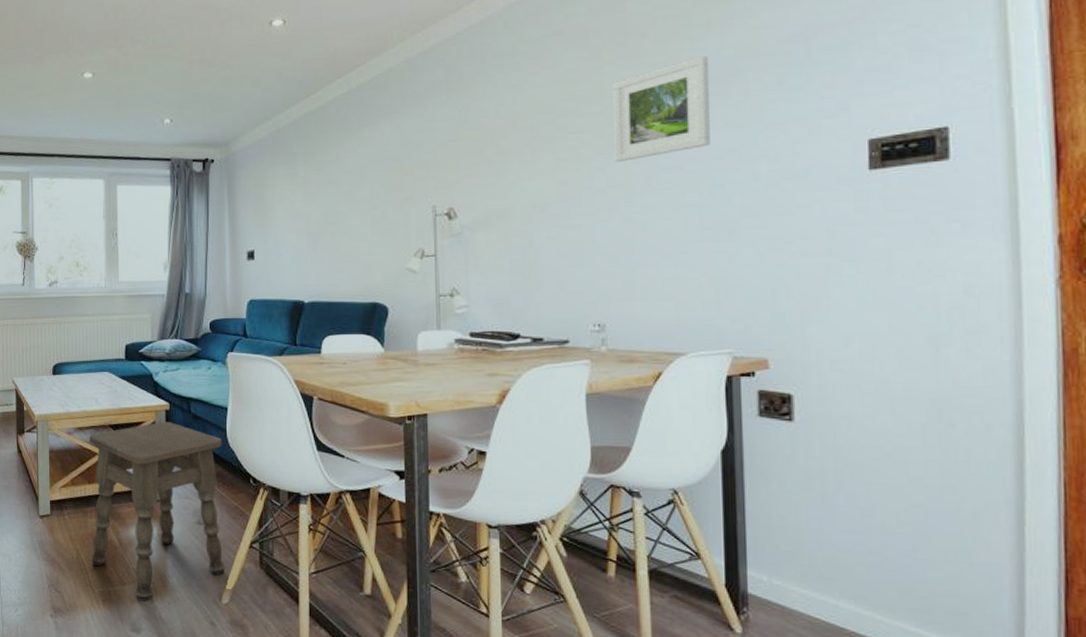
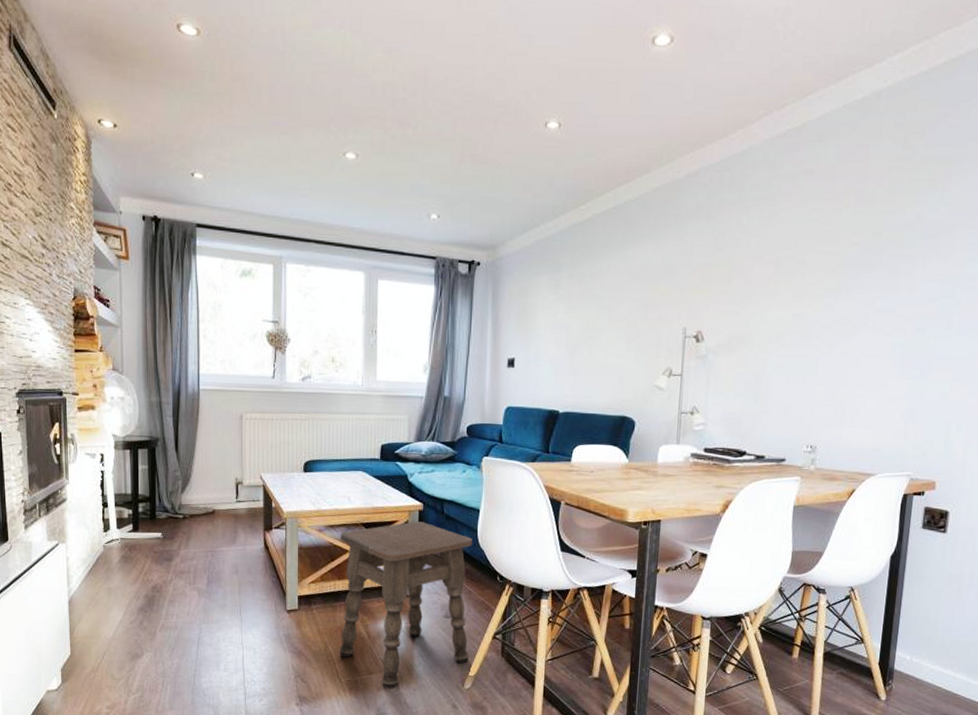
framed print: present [612,55,710,163] -> none [841,210,929,302]

